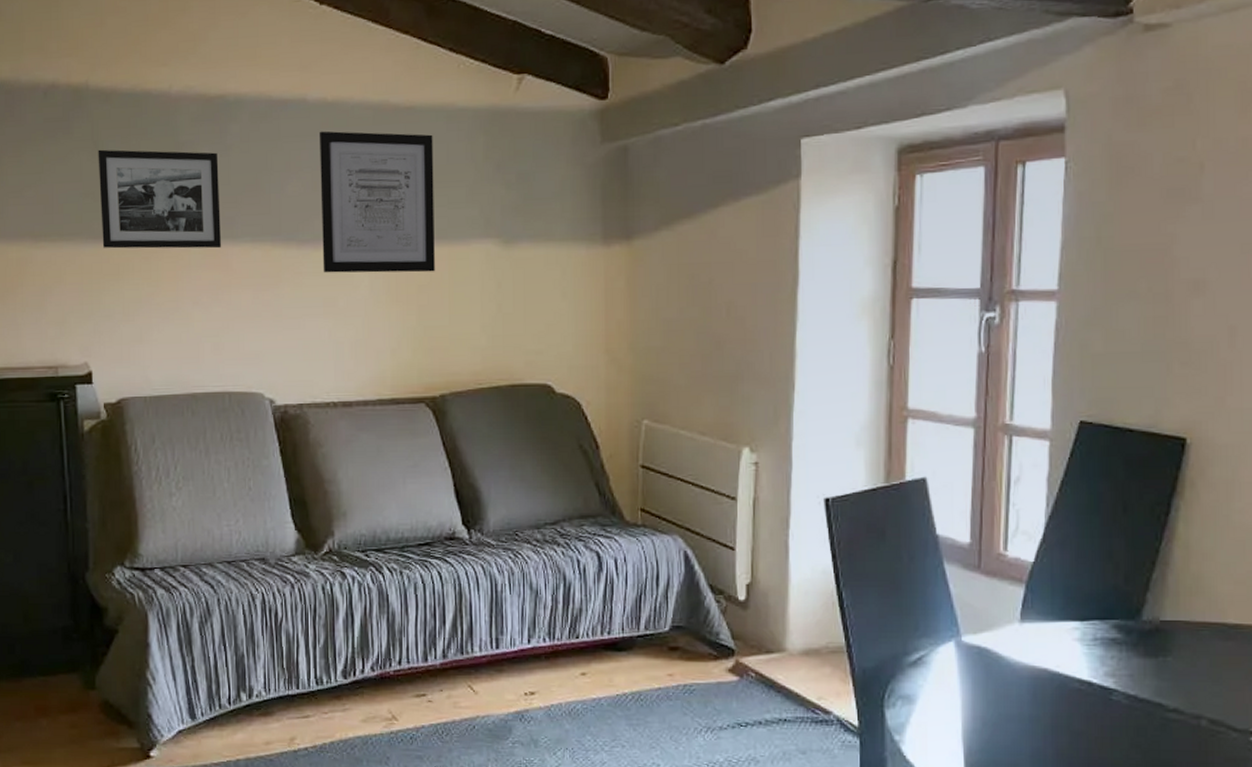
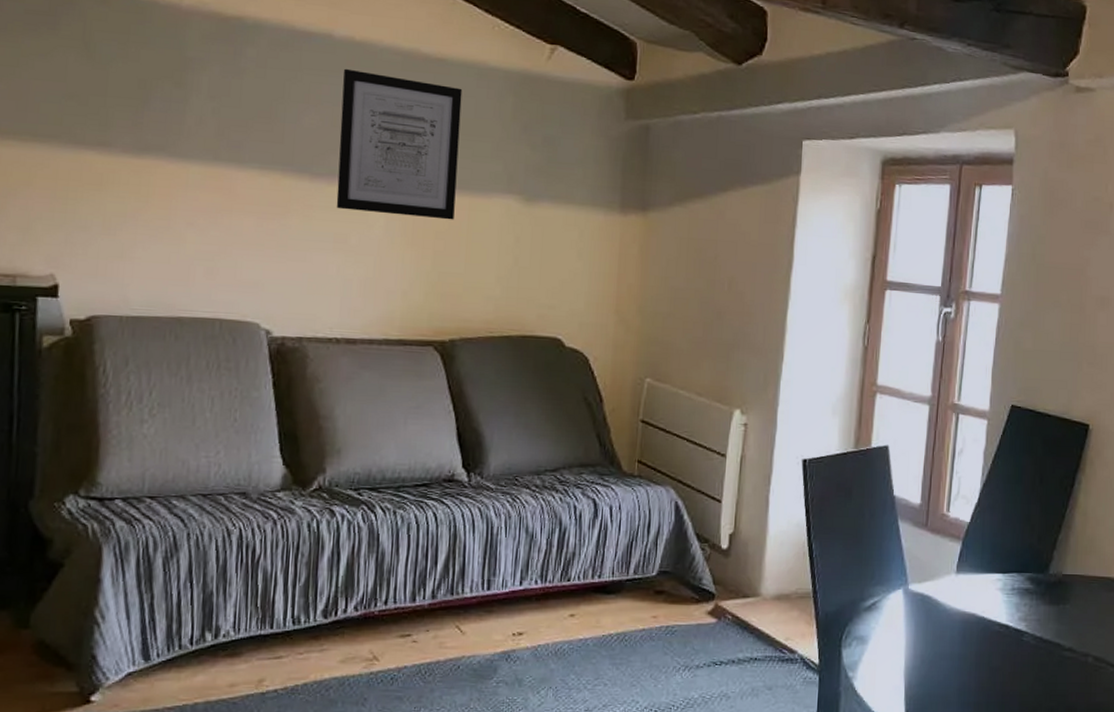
picture frame: present [98,149,222,249] -> none [84,51,230,171]

